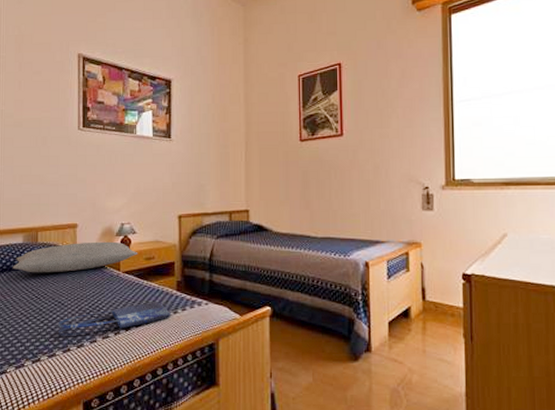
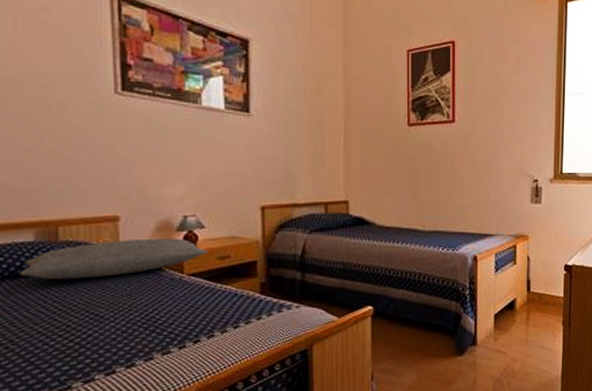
shopping bag: present [57,302,171,336] -> none [95,307,253,356]

